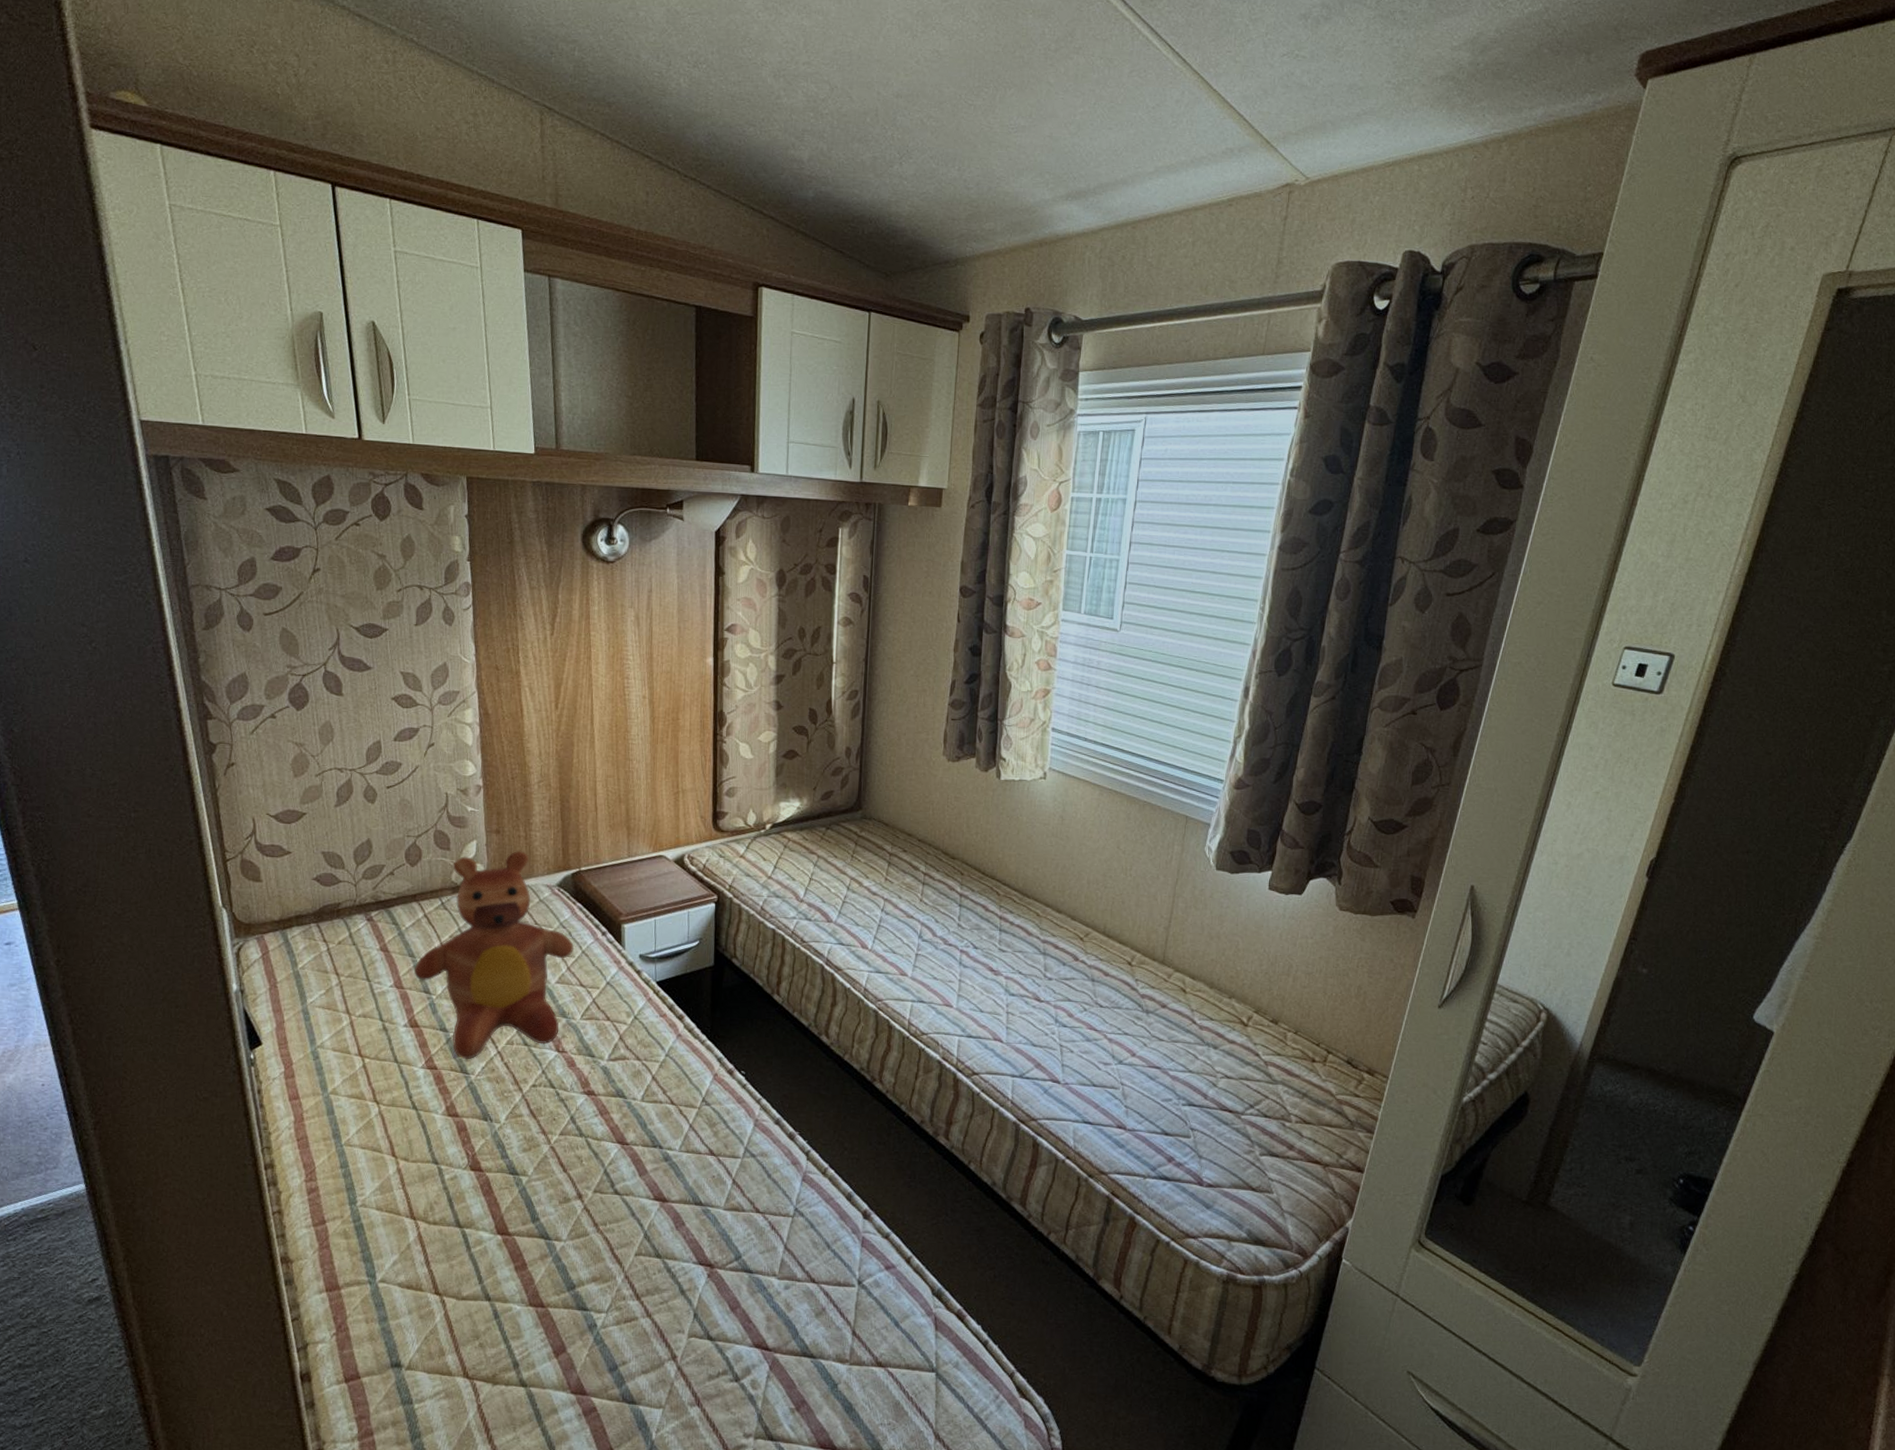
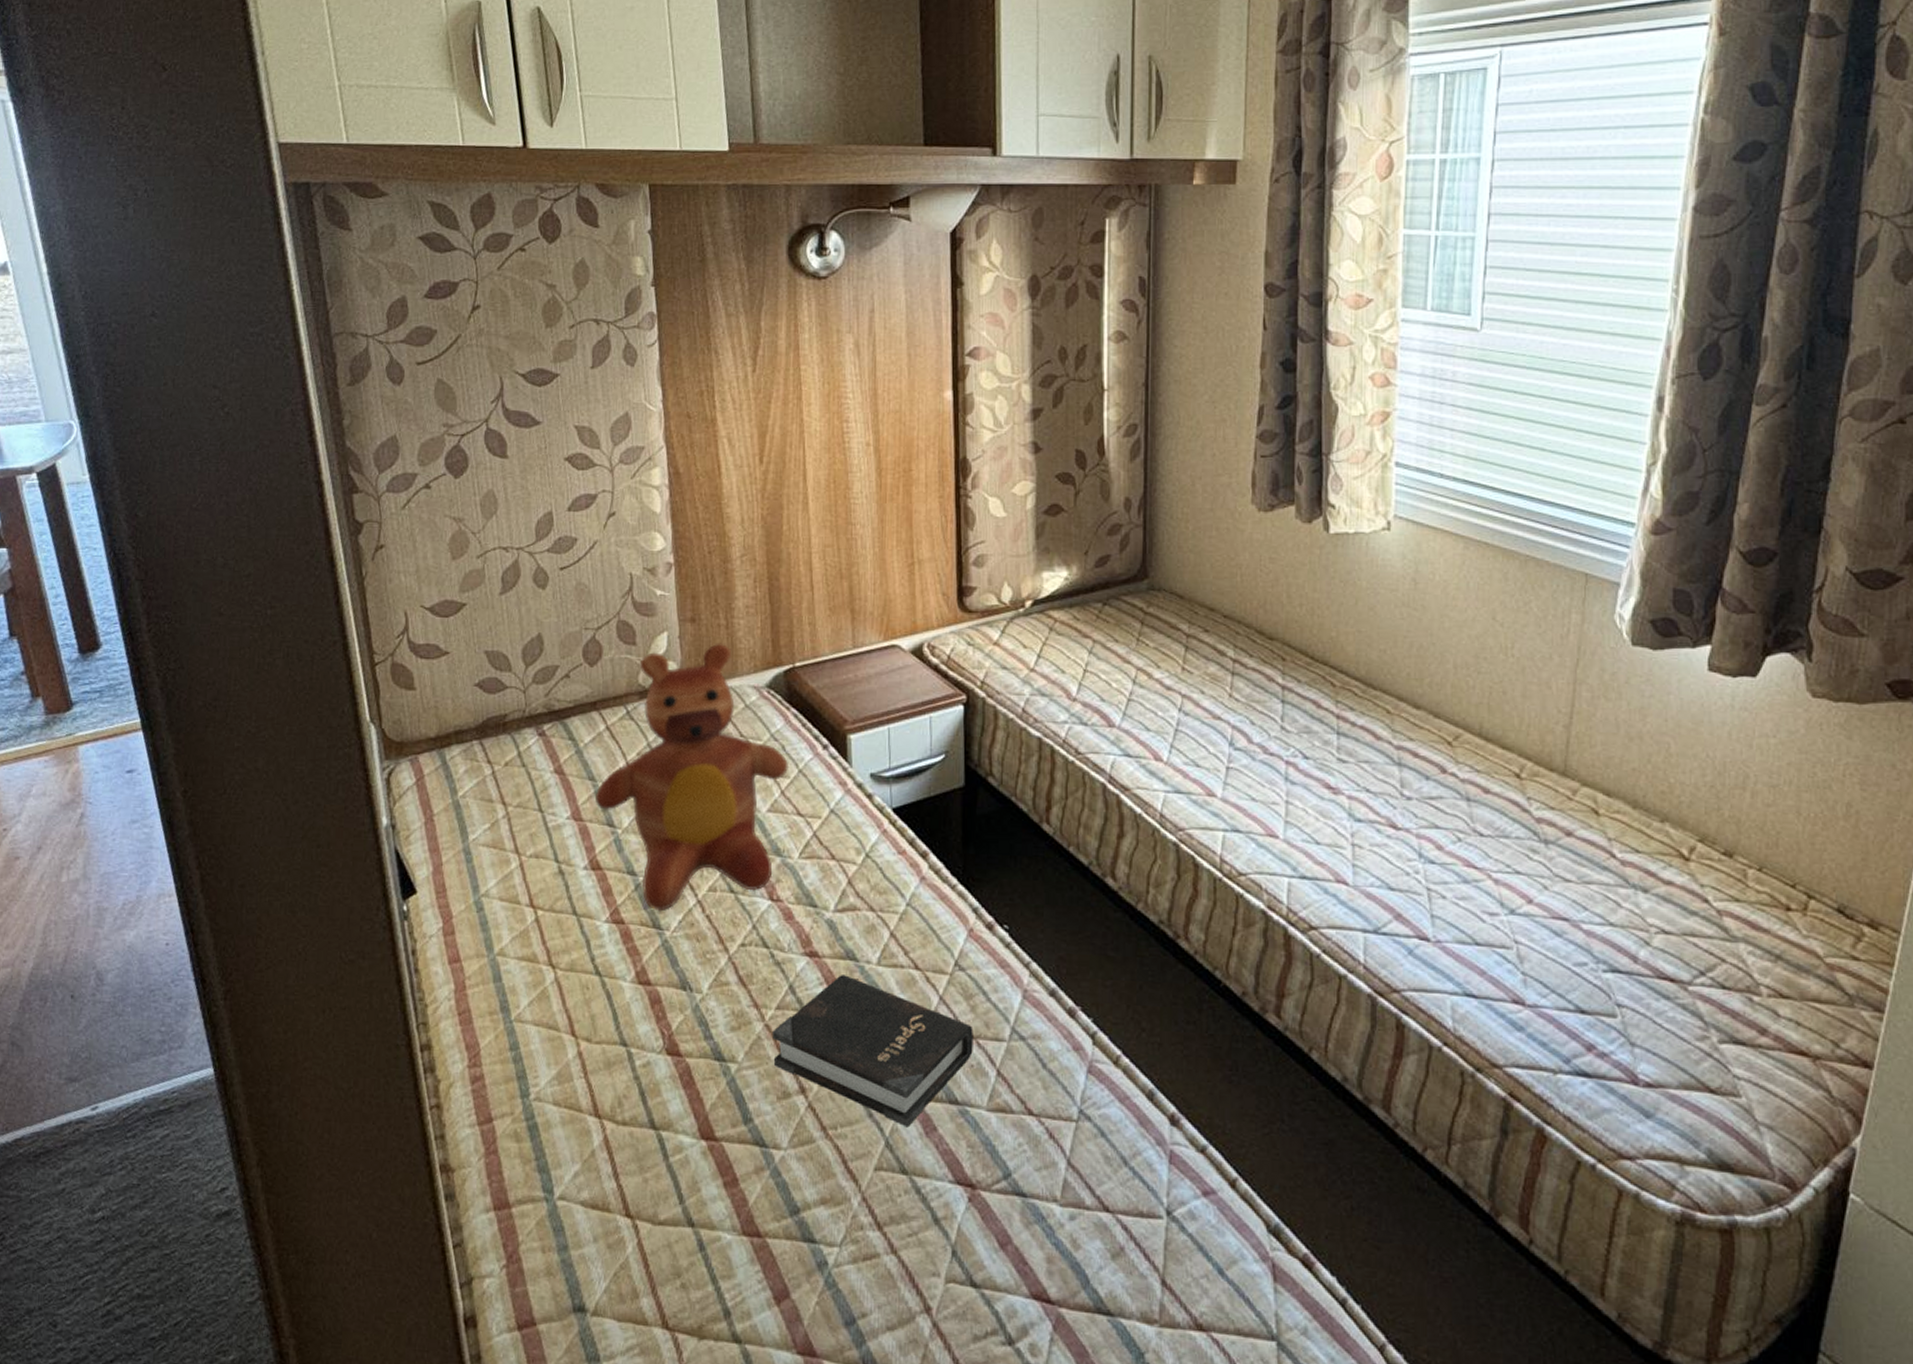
hardback book: none [556,1109,715,1223] -> present [772,975,973,1128]

